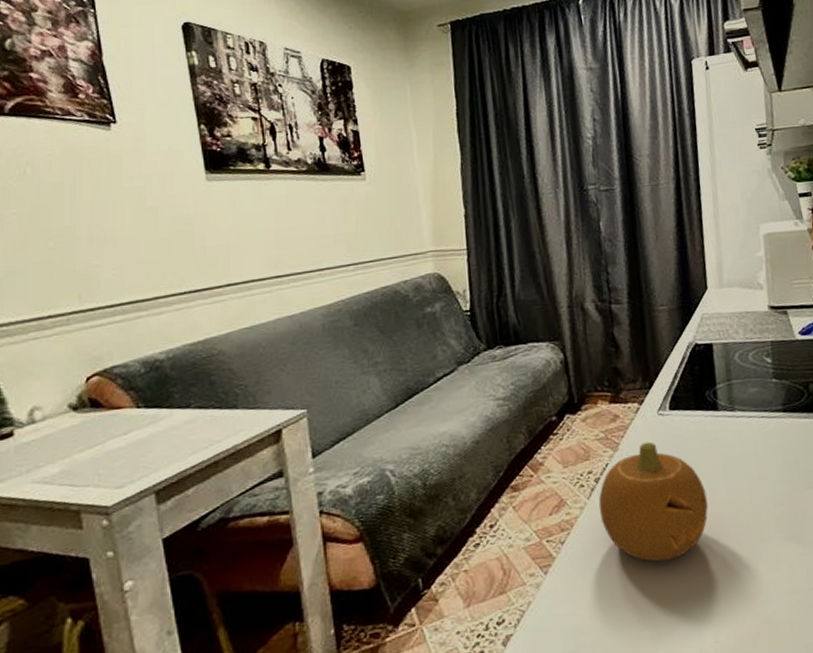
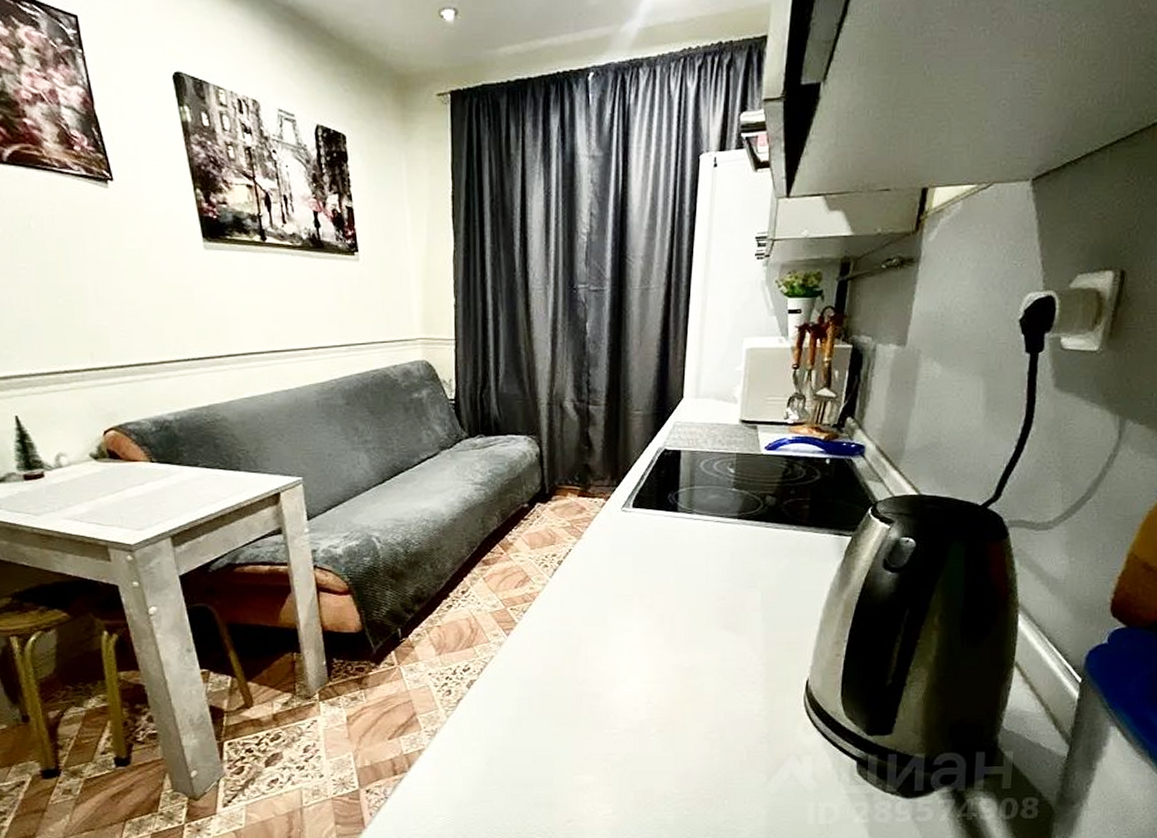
fruit: present [598,441,708,562] -> none [559,534,656,635]

